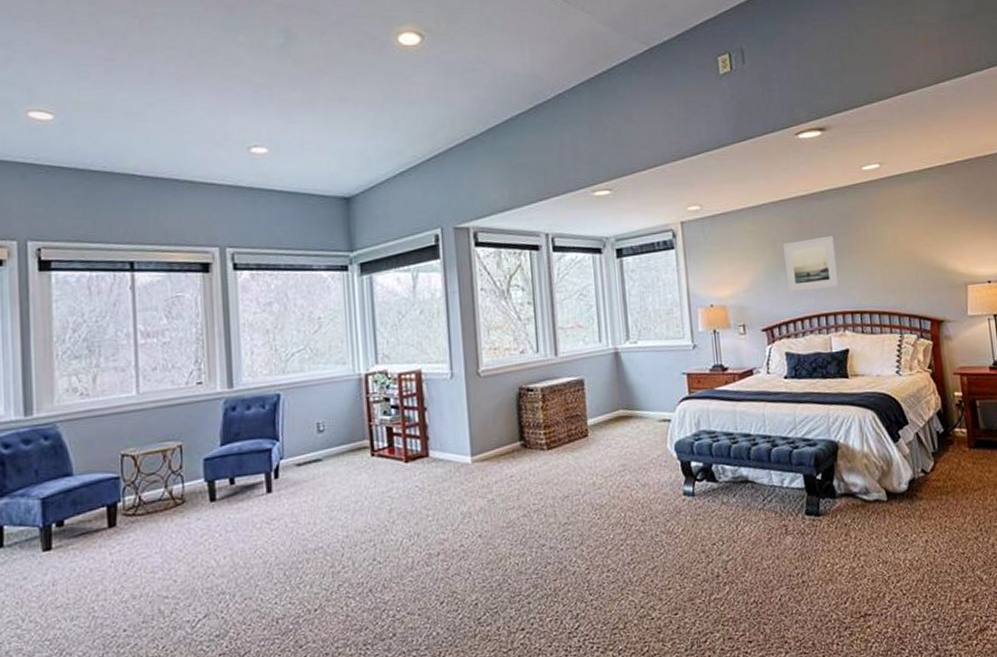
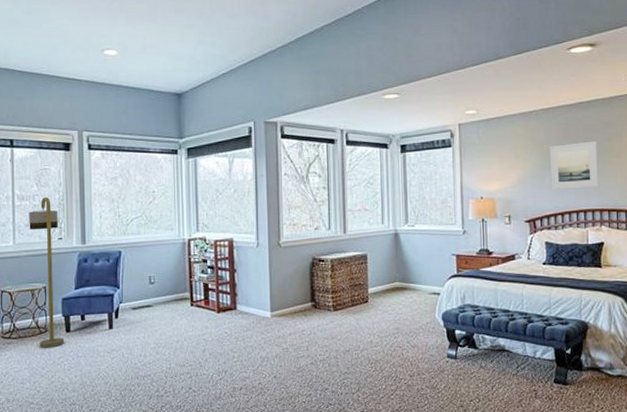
floor lamp: none [157,332,208,525] -> present [29,197,64,348]

